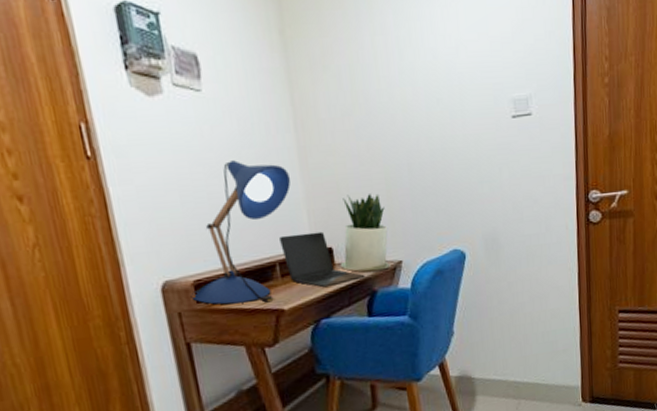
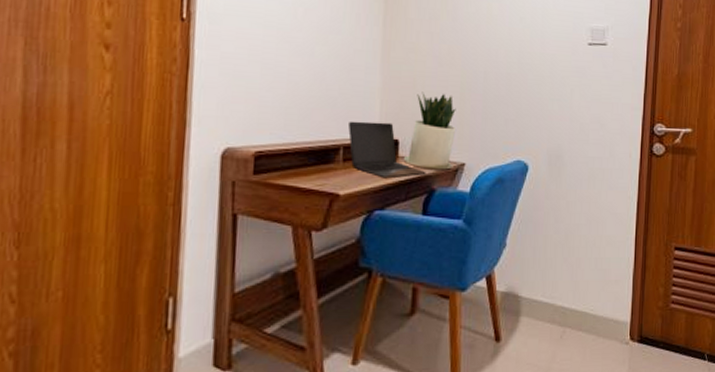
desk lamp: present [192,160,291,305] -> none [250,43,371,185]

